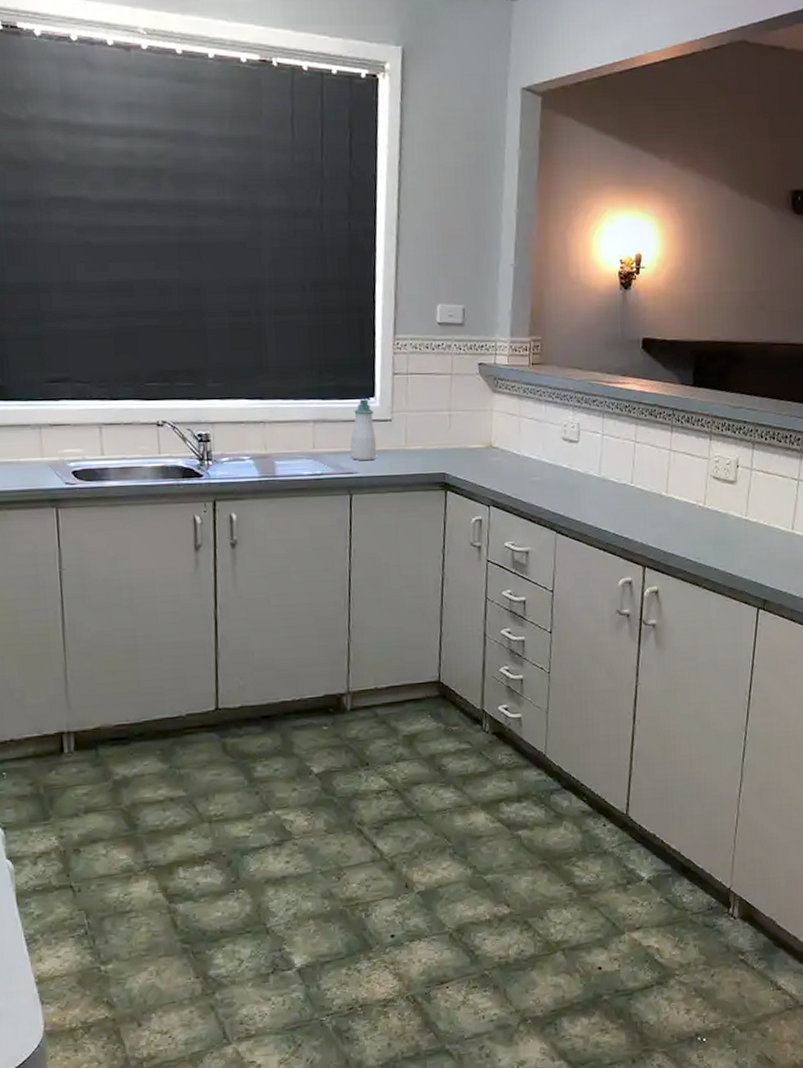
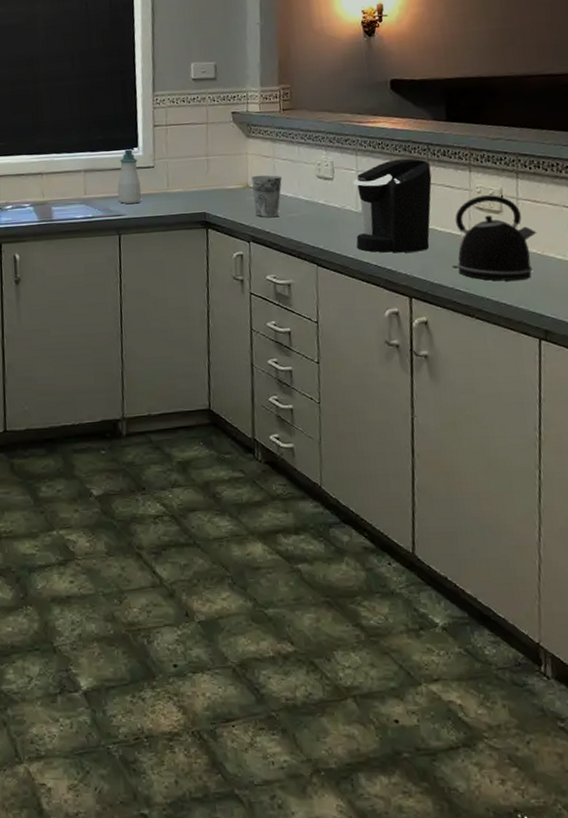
cup: none [495,434,527,481] -> present [252,175,282,218]
coffee maker: none [596,423,674,521] -> present [353,158,432,253]
kettle: none [685,465,766,551] -> present [452,195,537,281]

